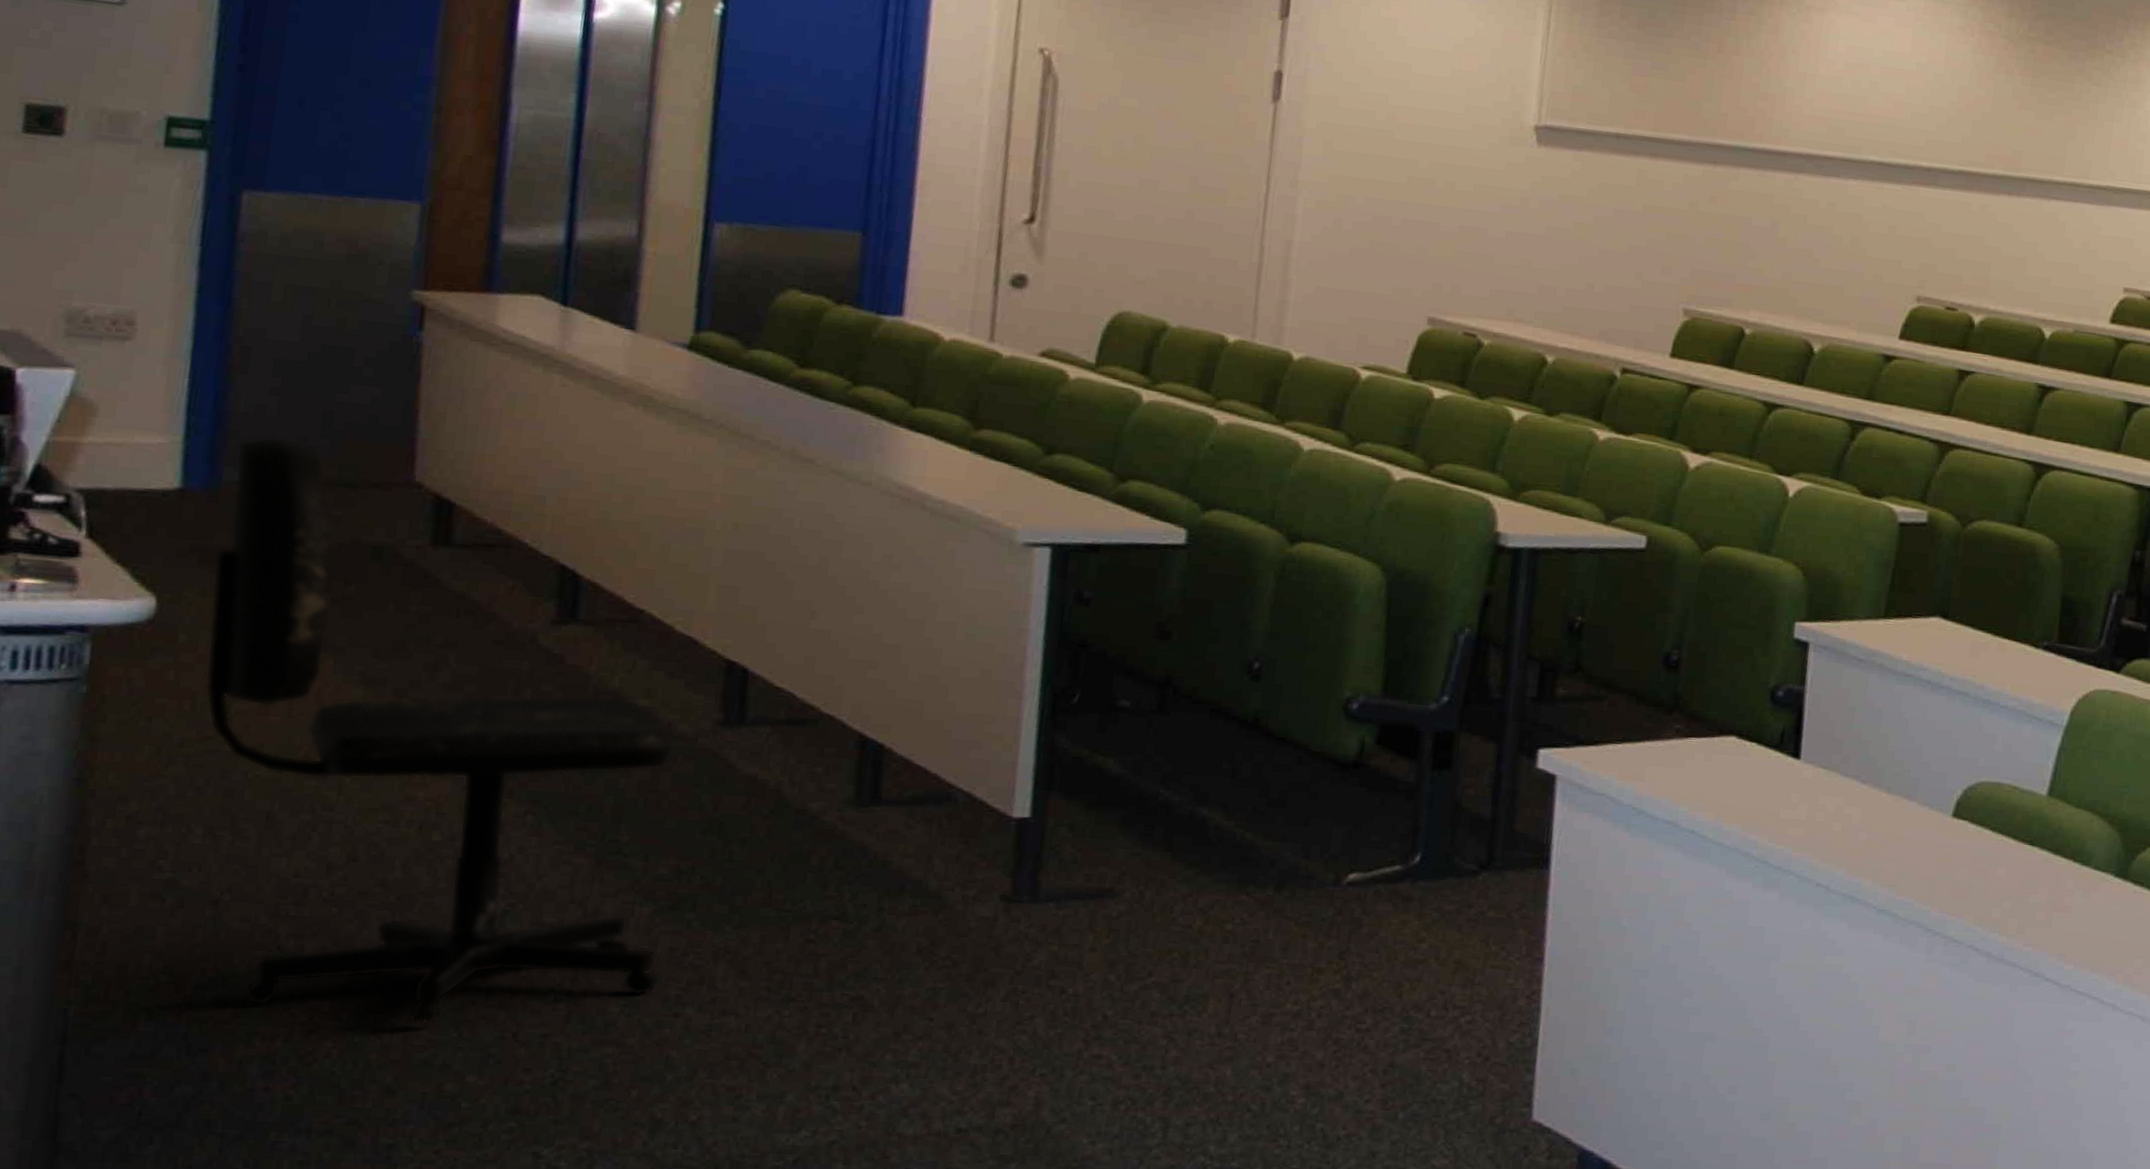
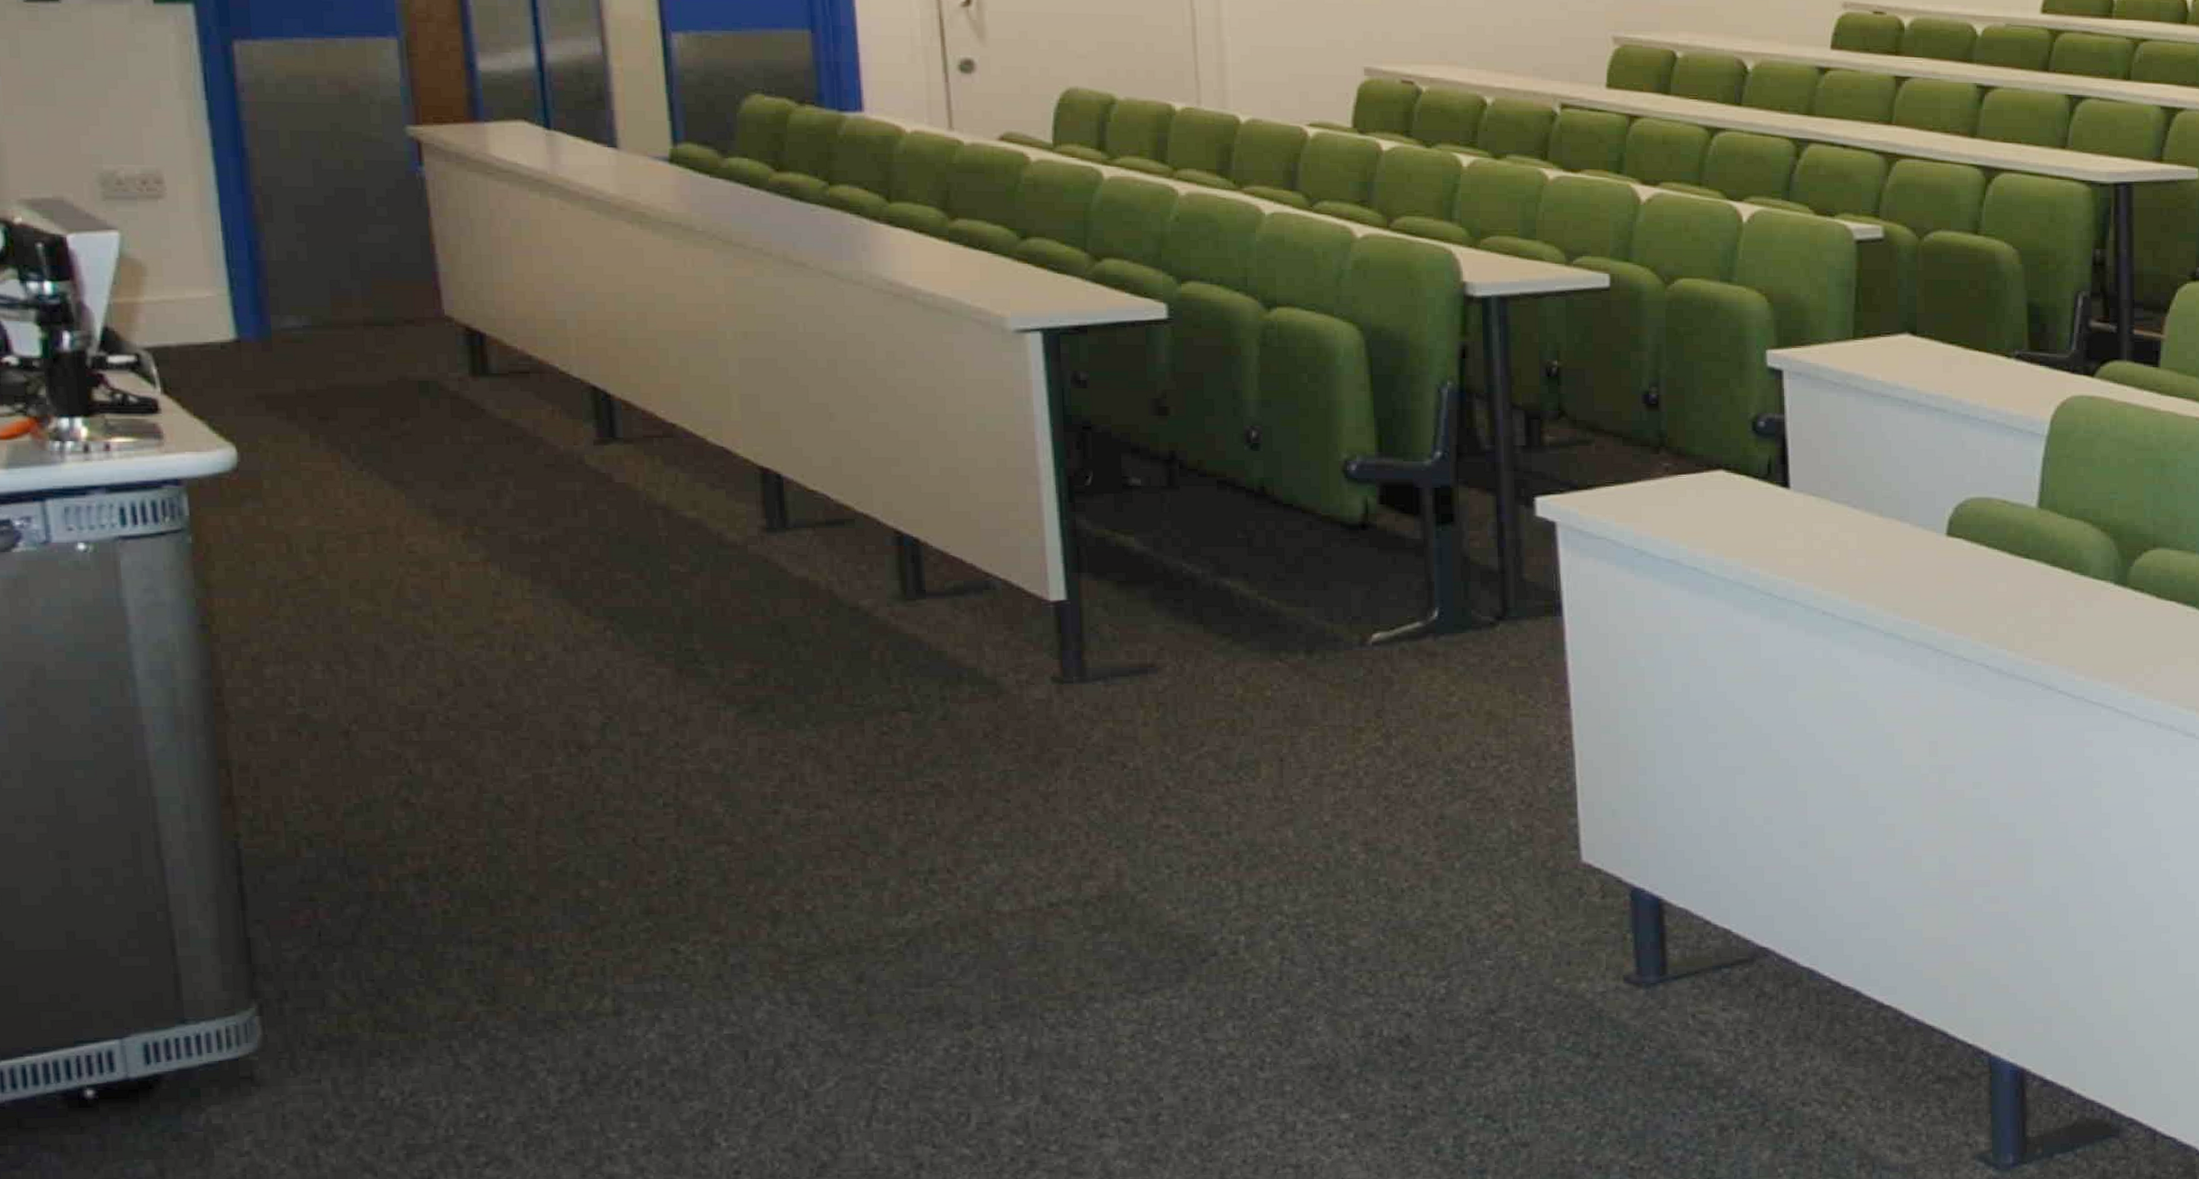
office chair: present [204,436,676,1025] -> none [278,282,756,836]

